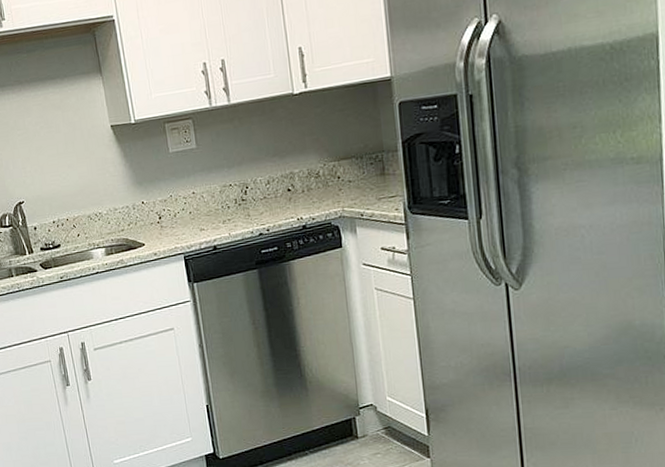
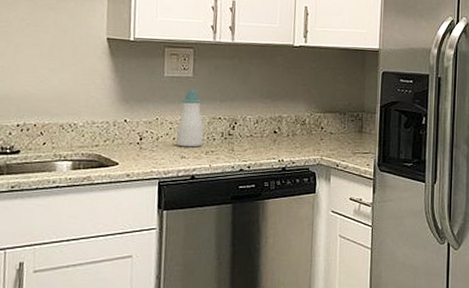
soap bottle: none [191,159,218,220] -> present [176,89,204,147]

